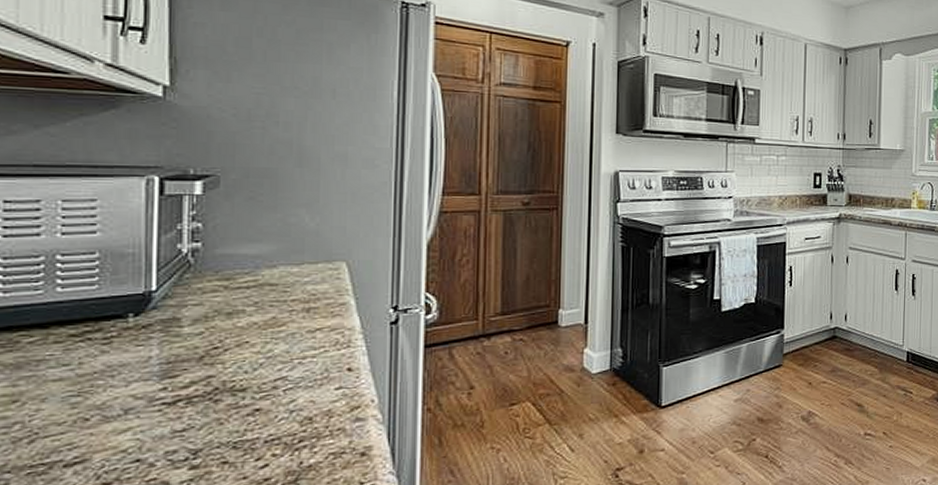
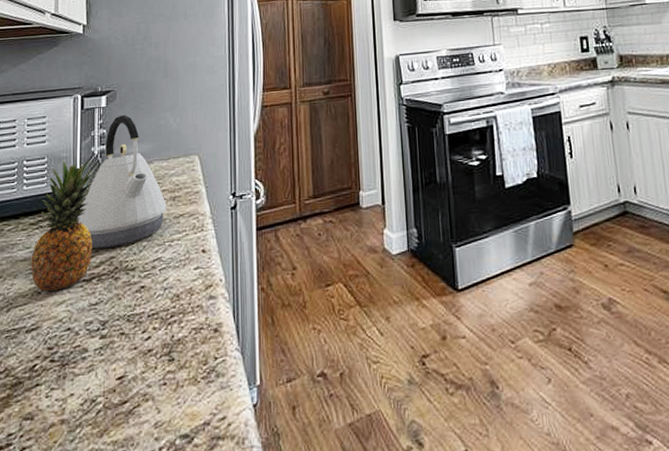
fruit: none [72,257,179,417] -> present [31,160,93,291]
kettle: none [153,206,296,366] -> present [78,114,166,249]

